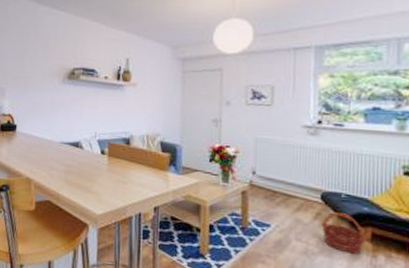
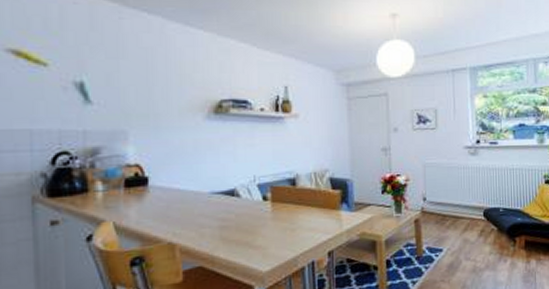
basket: present [321,212,366,254] -> none [485,226,521,264]

